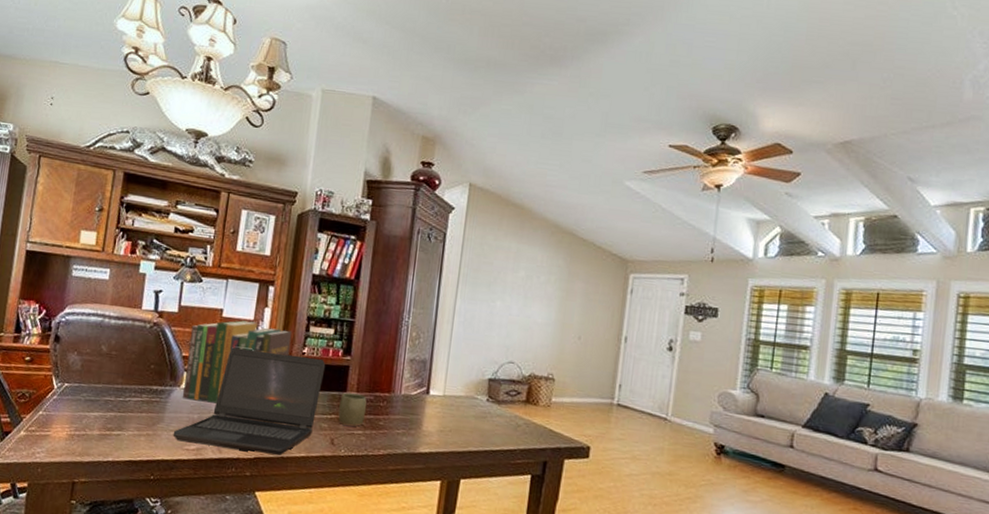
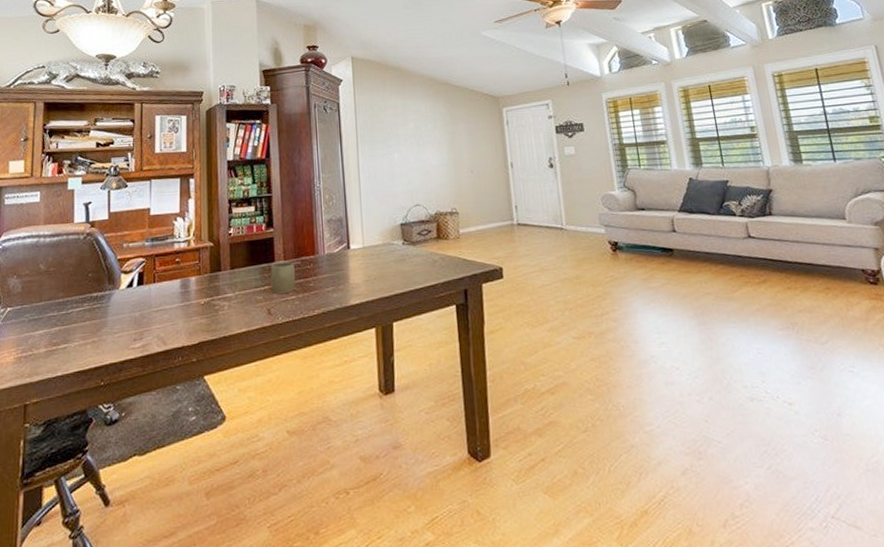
laptop computer: present [172,347,326,455] -> none [117,236,252,342]
books: present [183,320,292,404] -> none [122,214,217,300]

